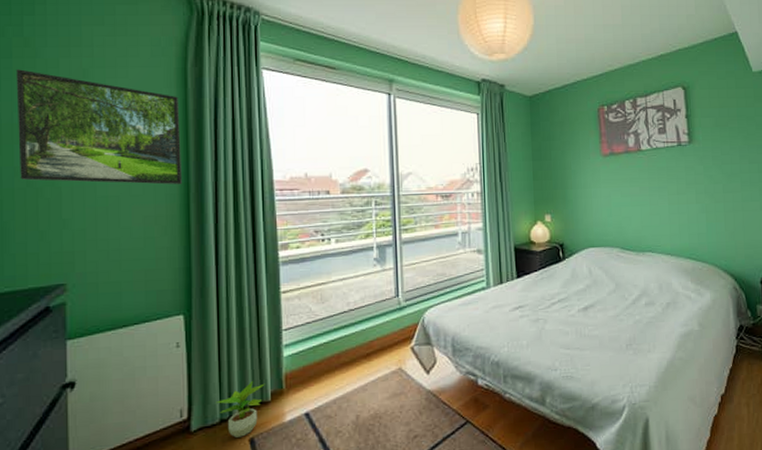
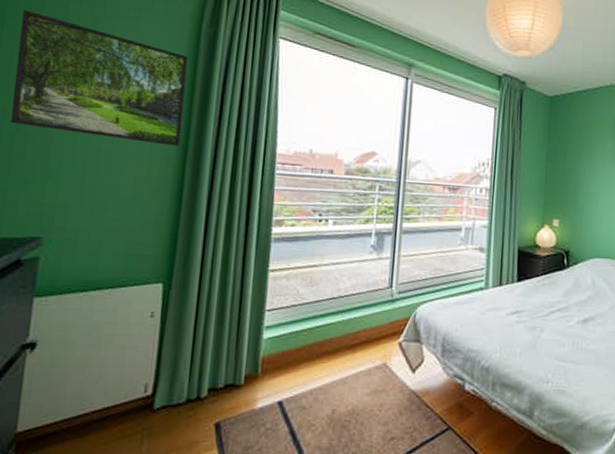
potted plant: present [215,380,265,438] -> none [184,360,240,420]

